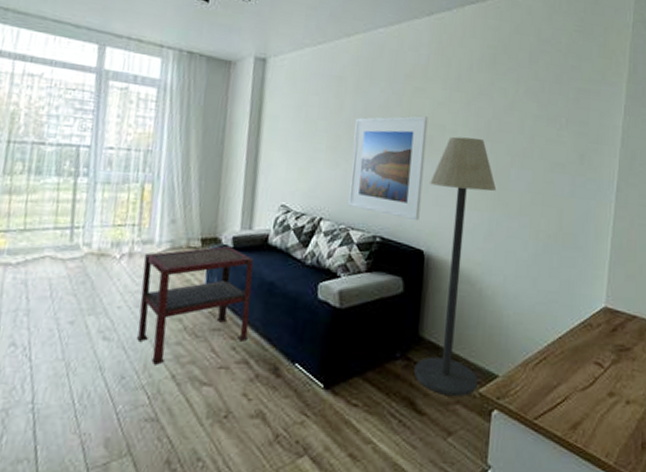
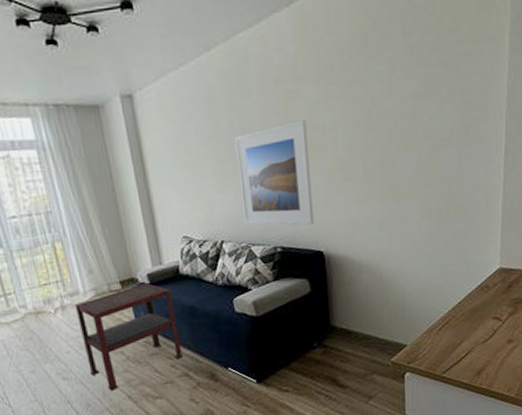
floor lamp: present [414,136,497,396] -> none [318,130,390,369]

